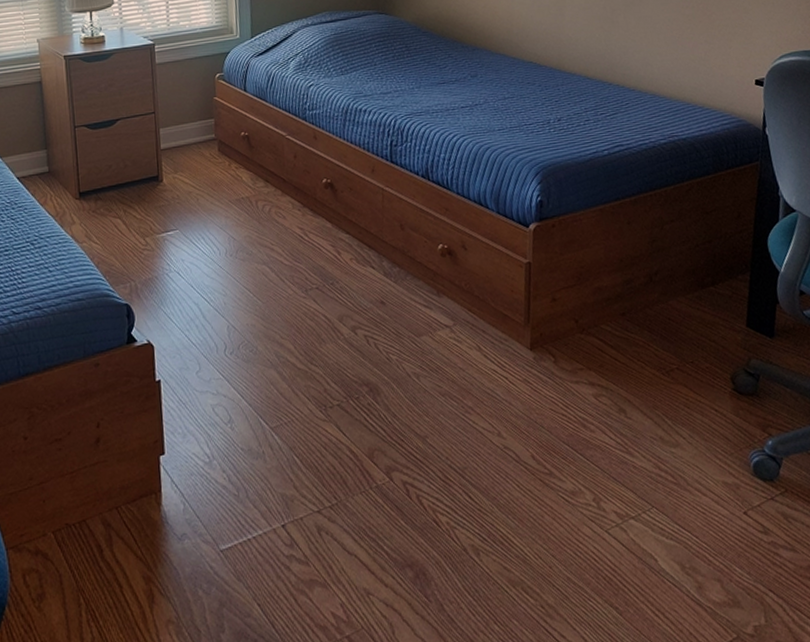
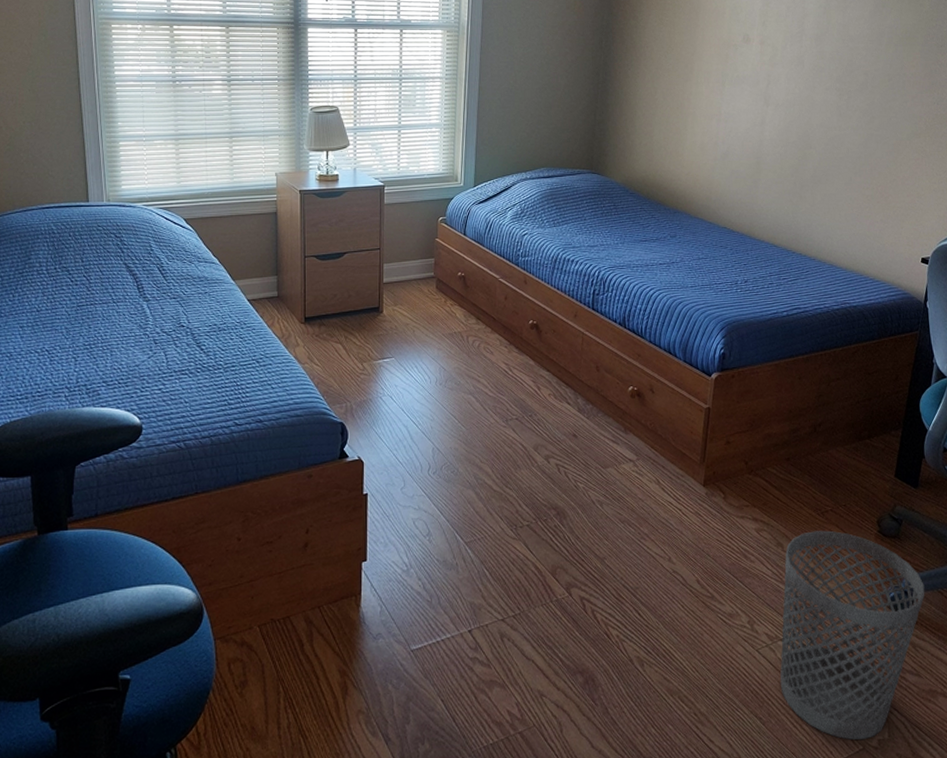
wastebasket: none [629,391,793,628] -> present [780,530,925,740]

